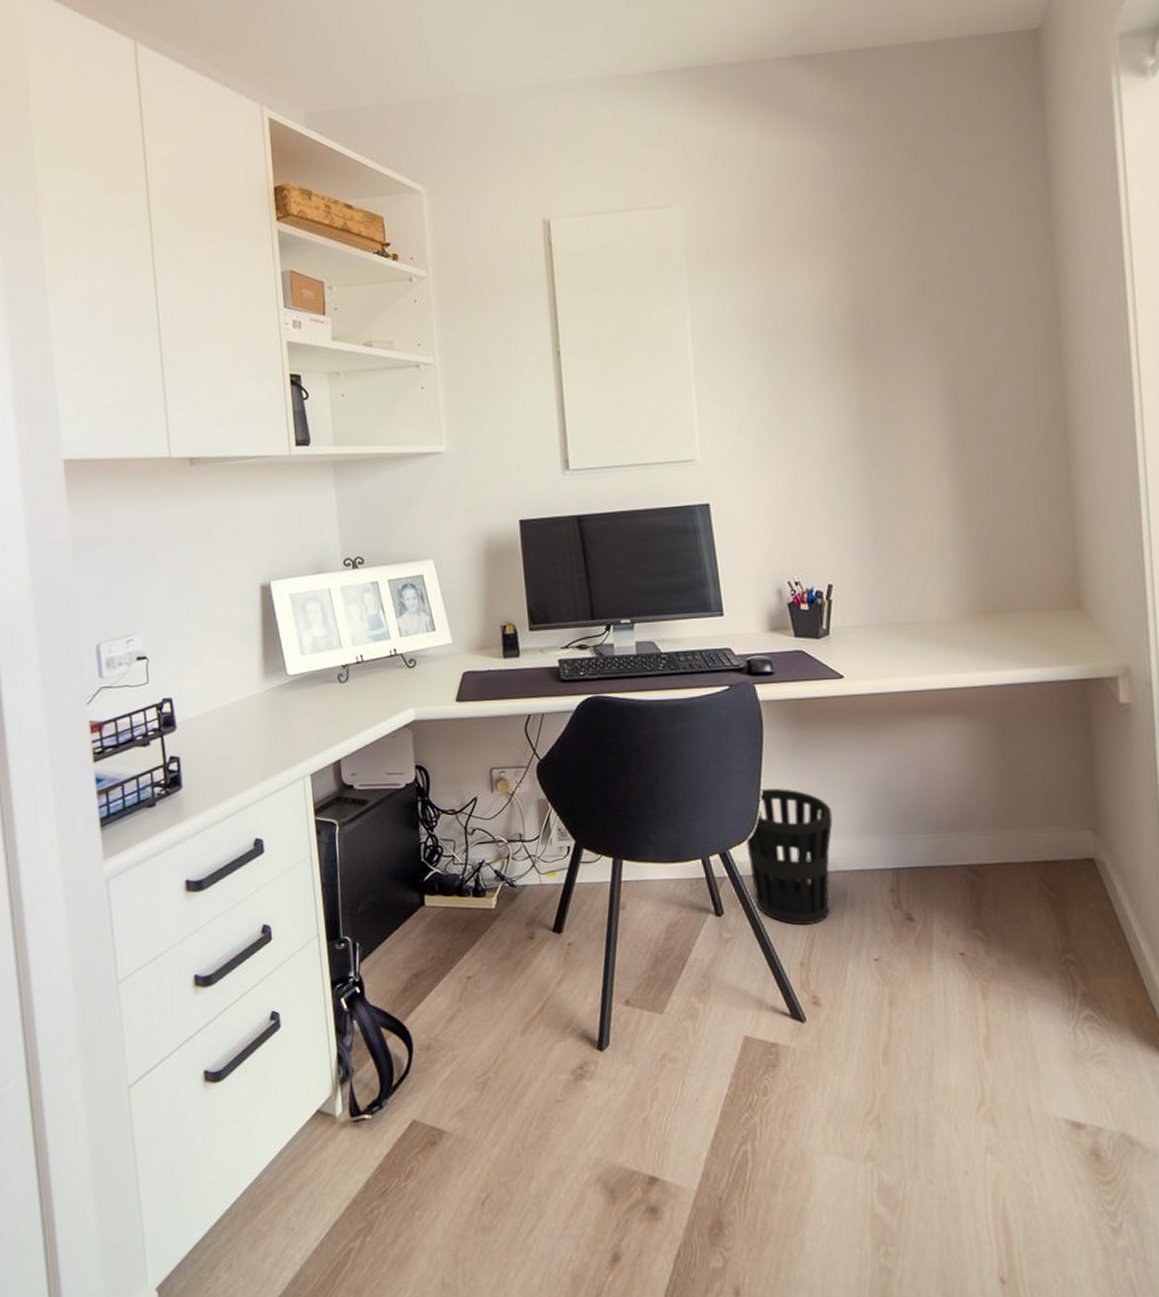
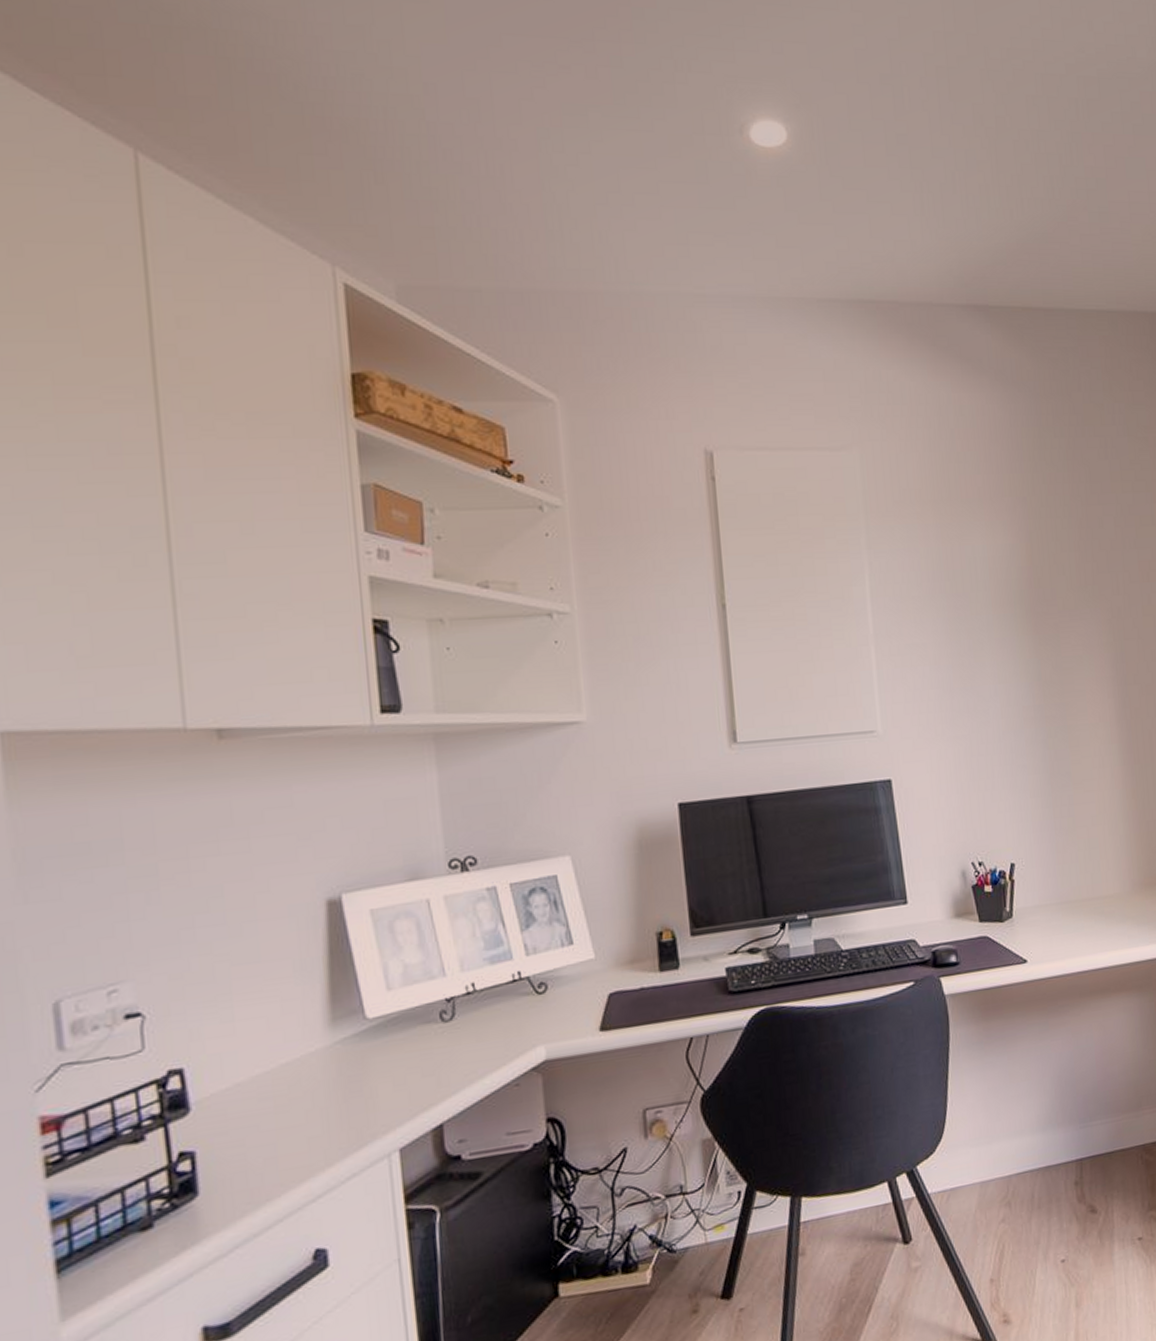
wastebasket: present [744,788,833,925] -> none [932,1089,1020,1239]

